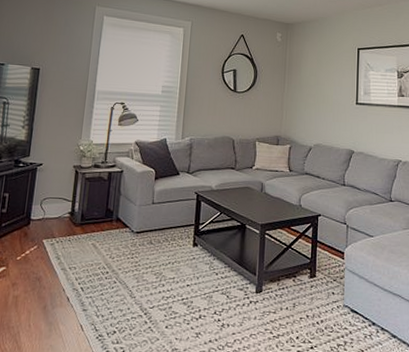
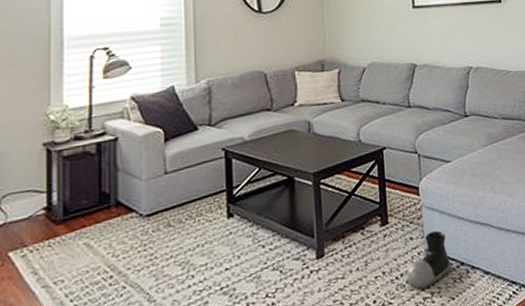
shoe: none [326,292,363,337] -> present [407,230,450,290]

